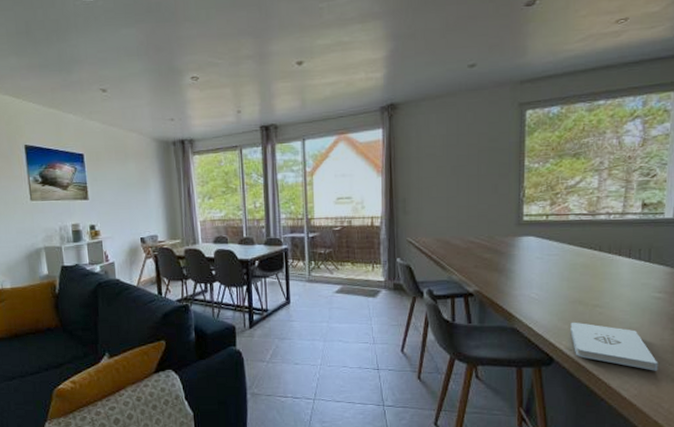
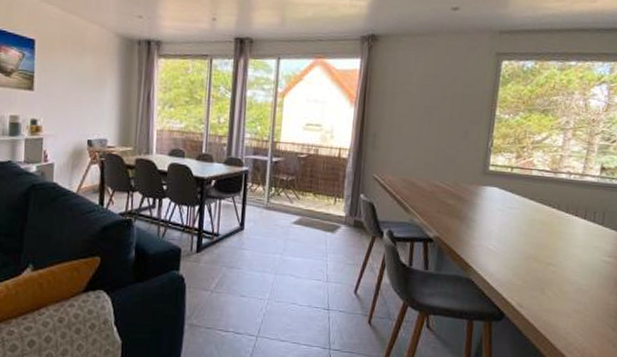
notepad: present [570,322,658,371] -> none [523,278,602,335]

